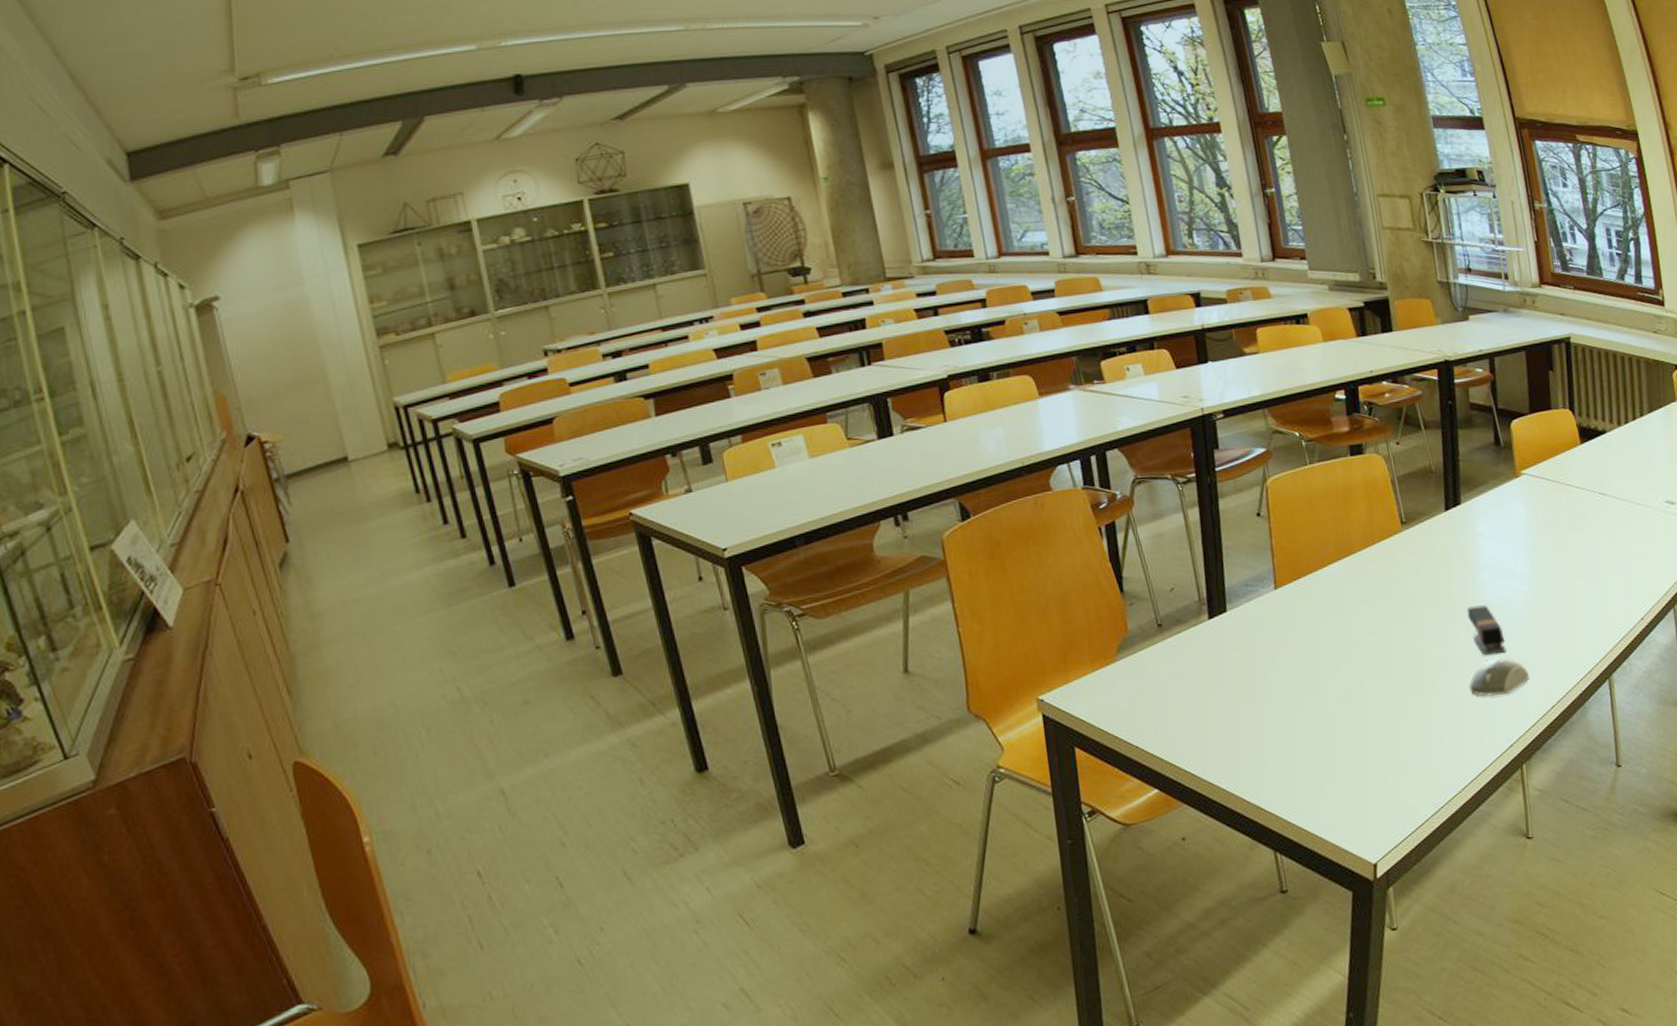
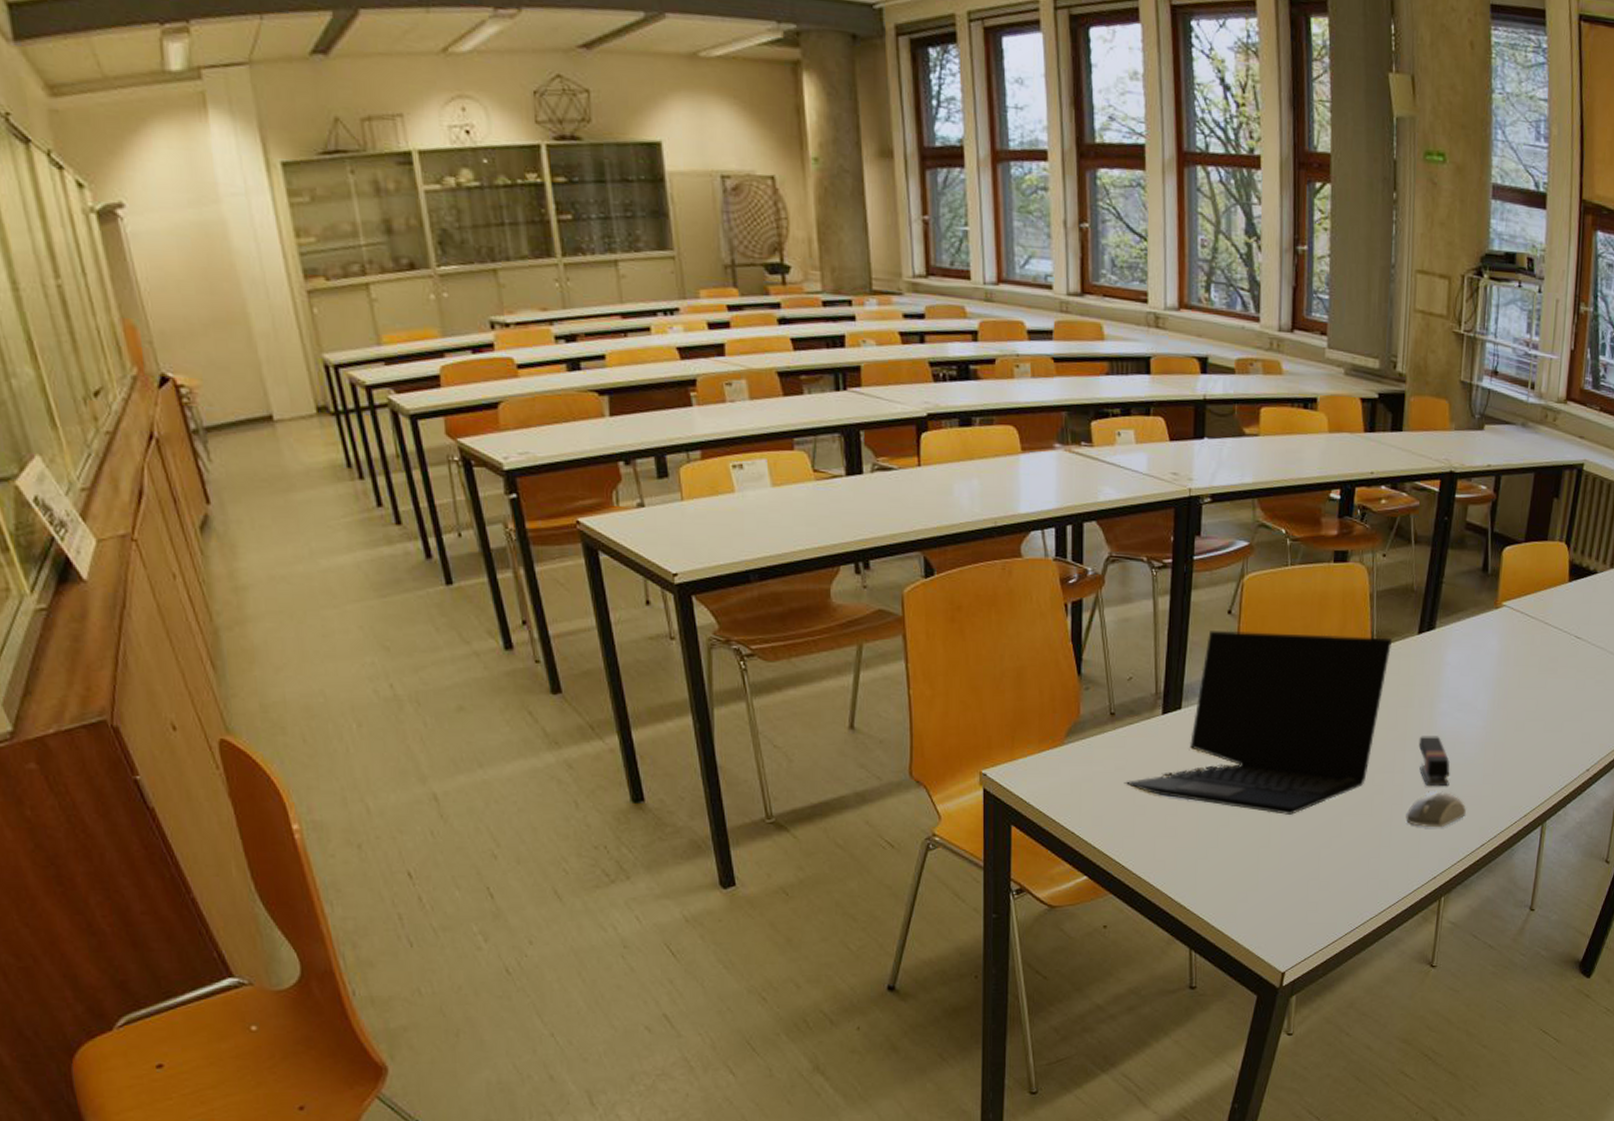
laptop: none [1181,519,1423,702] -> present [1124,630,1393,815]

